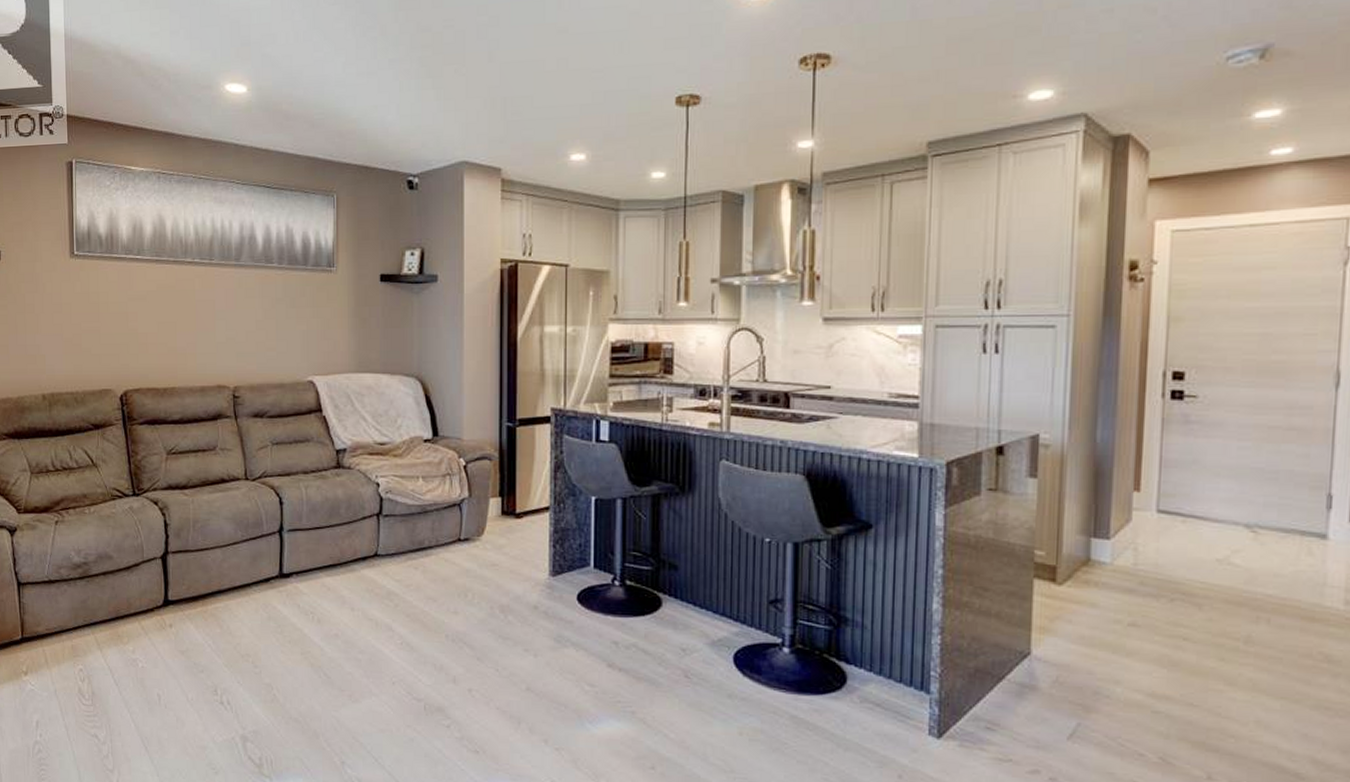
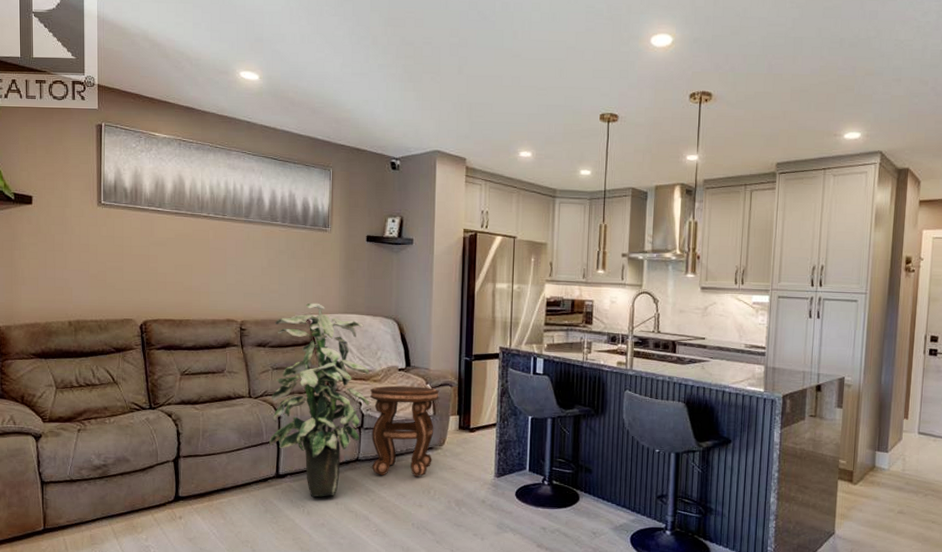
indoor plant: none [270,361,390,601] -> present [269,302,370,497]
side table: none [390,461,476,575] -> present [370,386,439,476]

